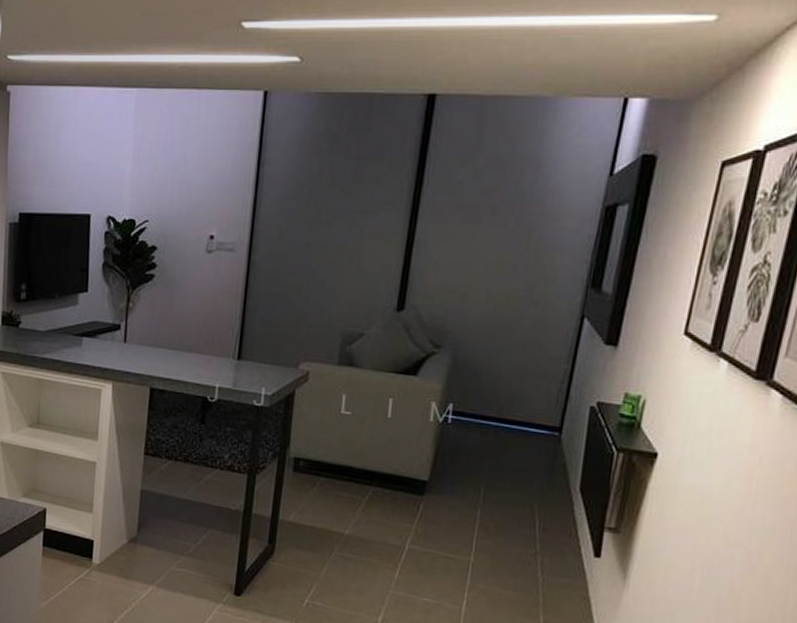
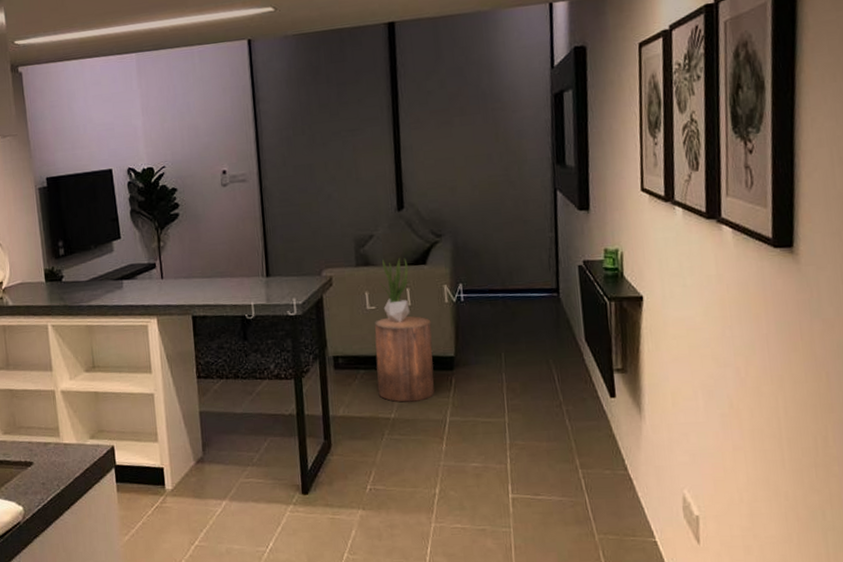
stool: none [335,426,410,522] -> present [374,315,435,403]
potted plant: none [359,361,396,434] -> present [379,258,410,323]

